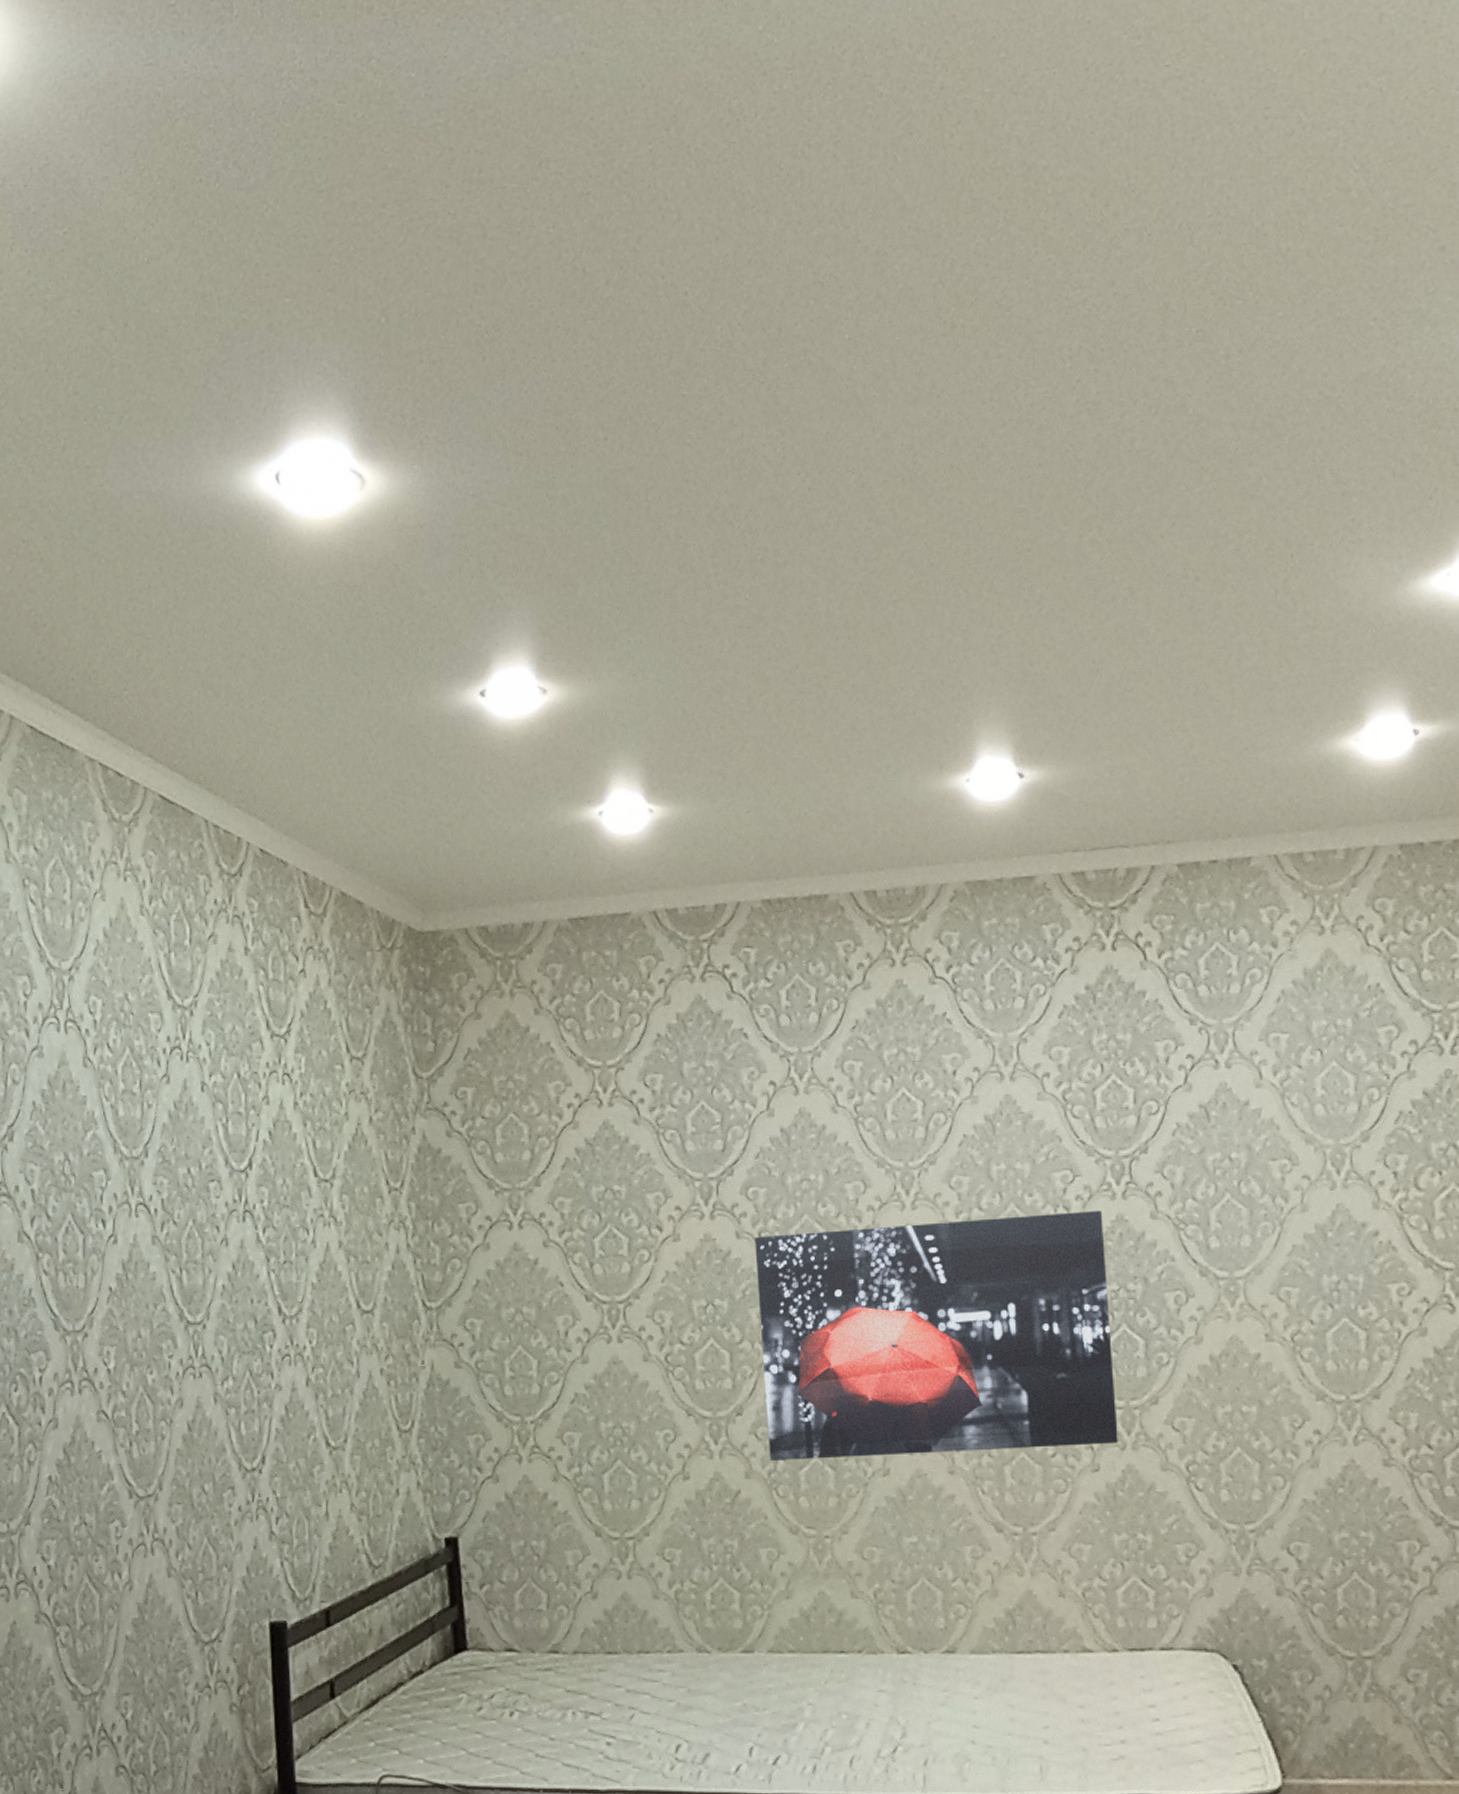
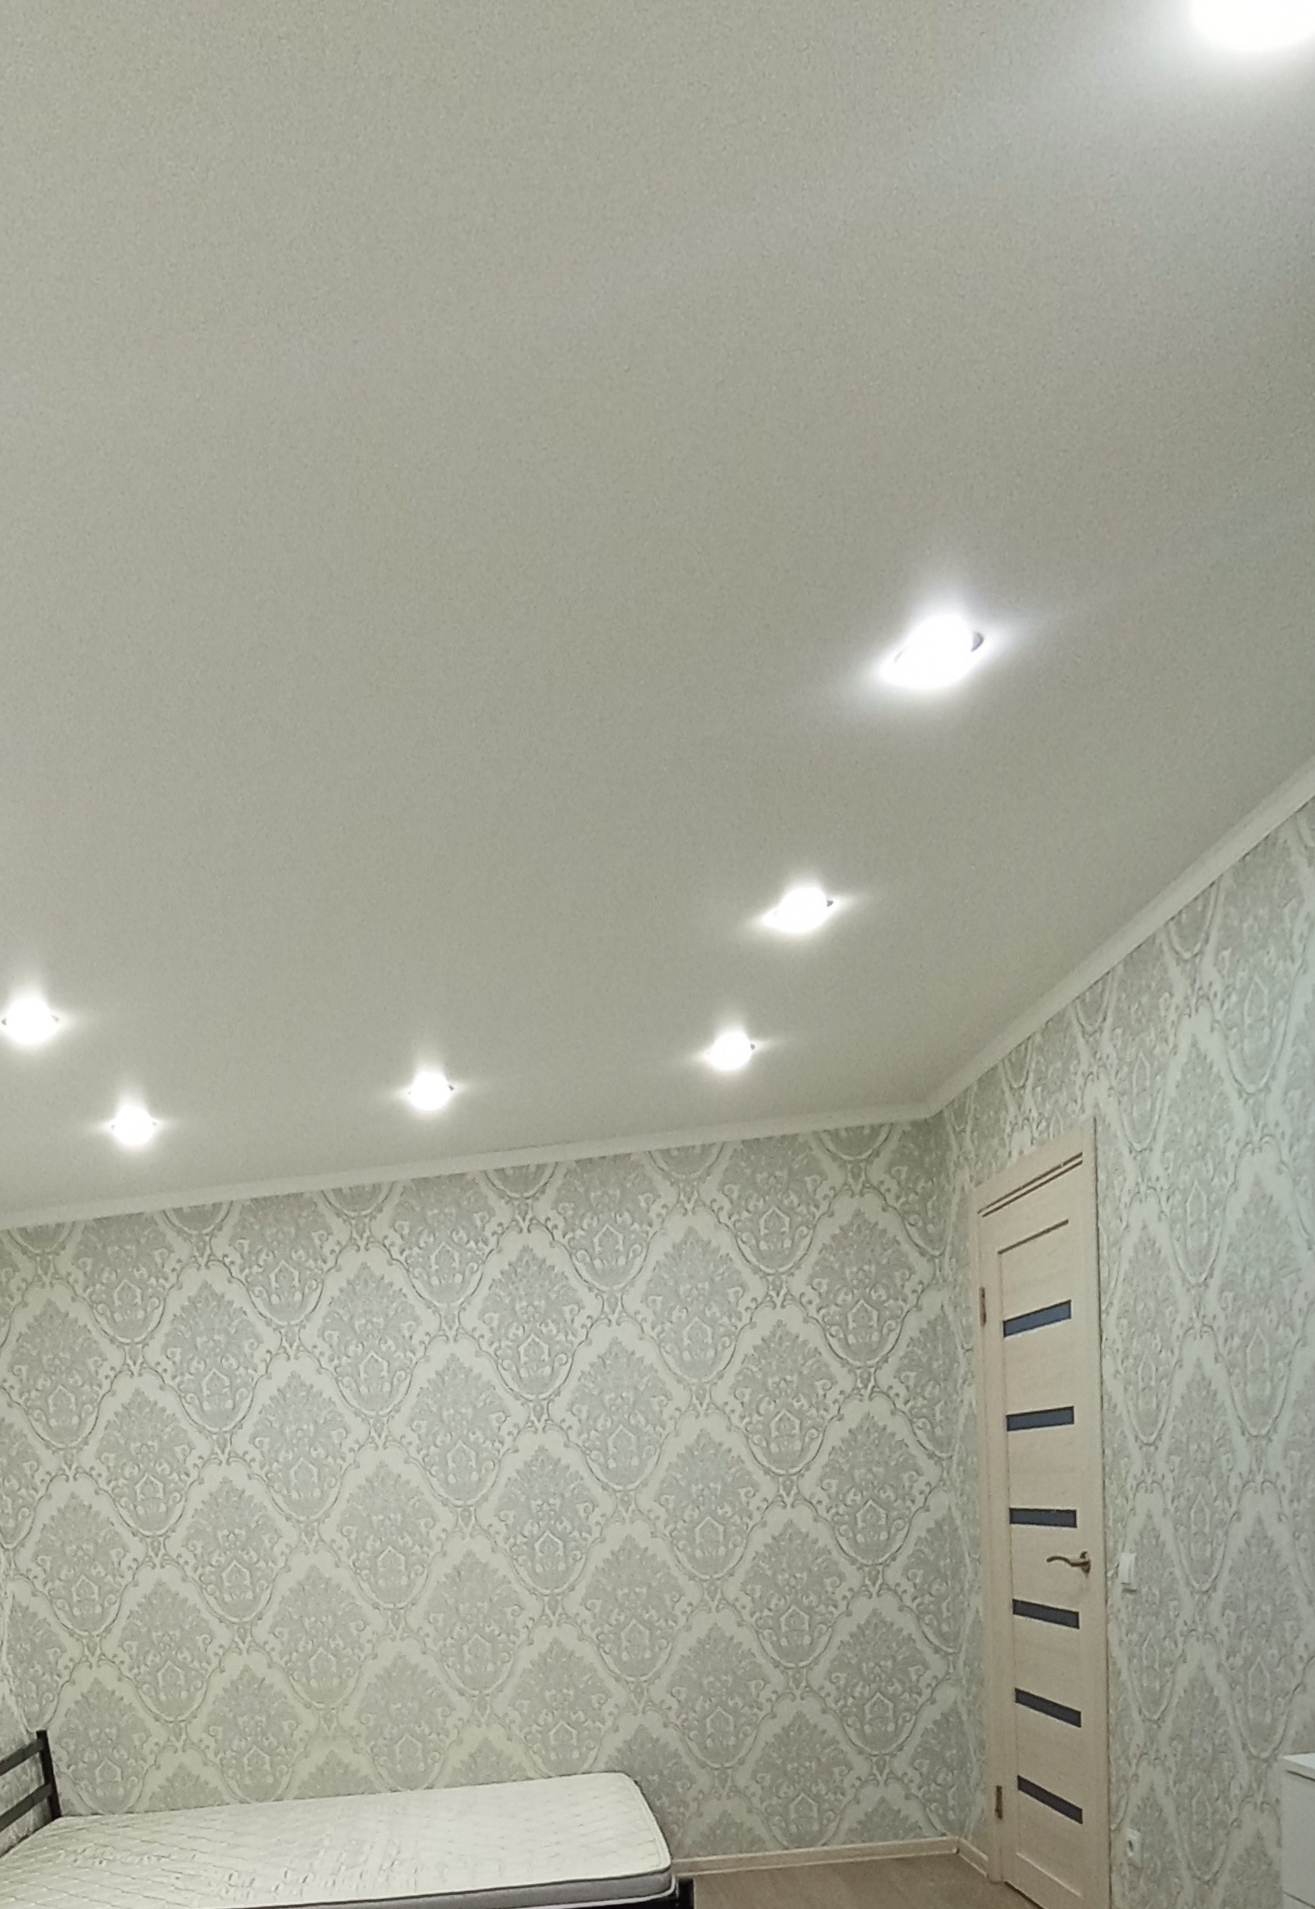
wall art: present [755,1210,1118,1460] -> none [263,1442,546,1653]

